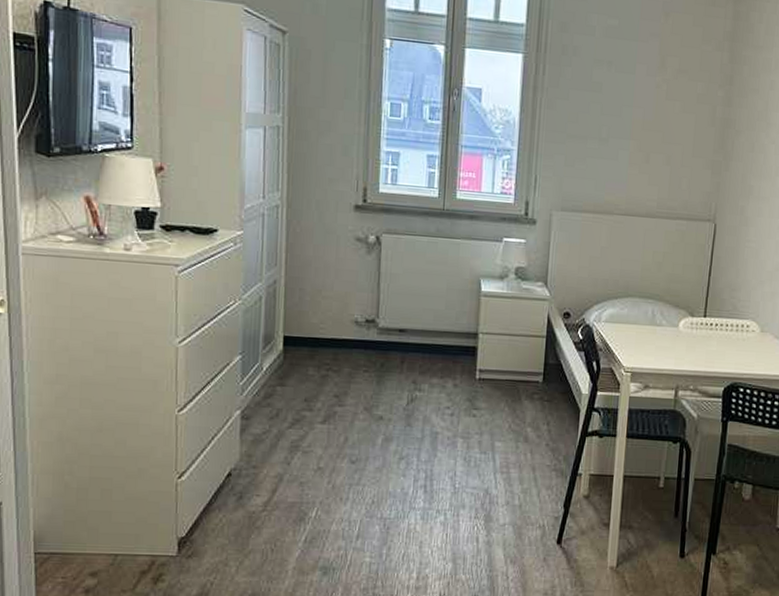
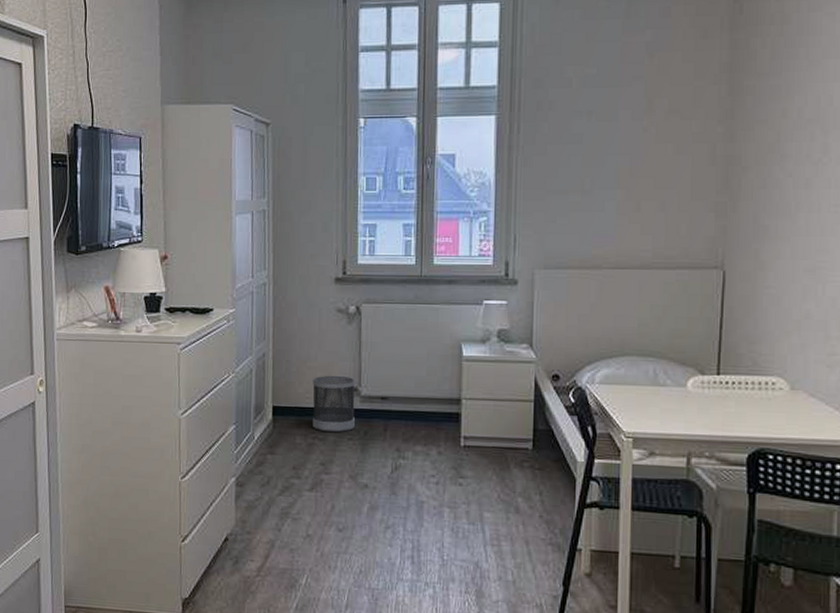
wastebasket: none [327,305,374,364] -> present [313,375,356,433]

